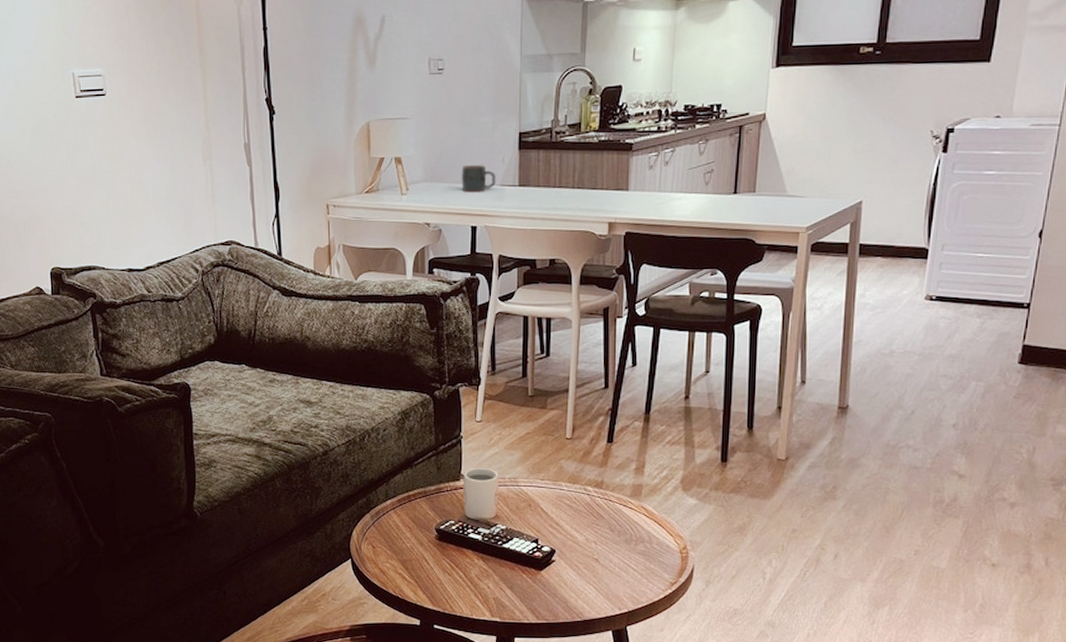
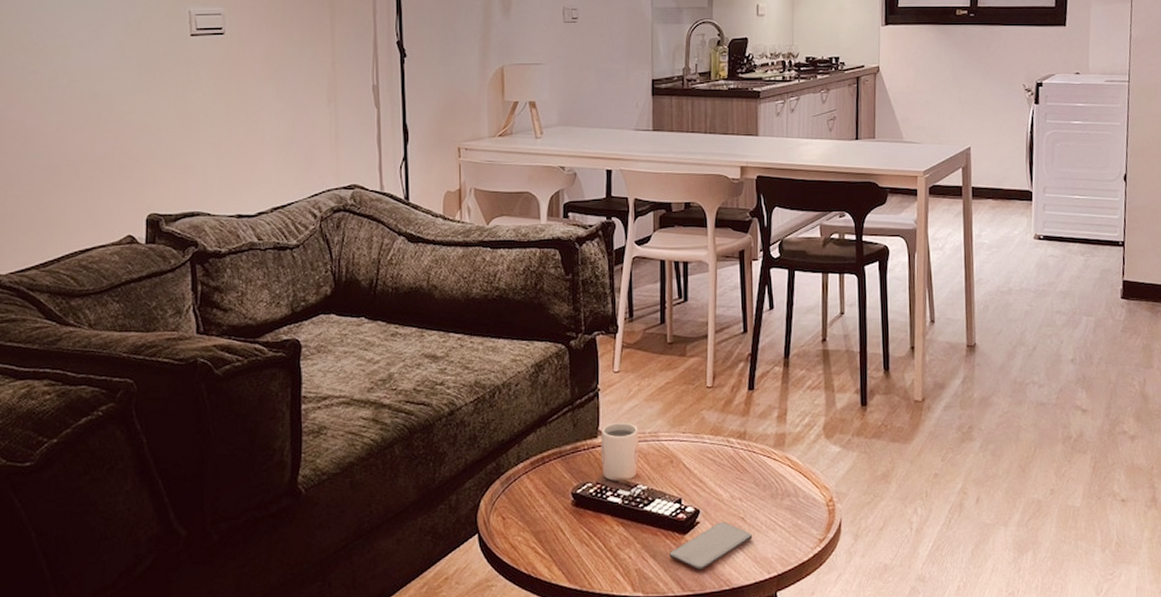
mug: present [461,165,496,194] -> none [596,110,630,138]
smartphone: none [525,562,606,603] -> present [669,522,753,571]

